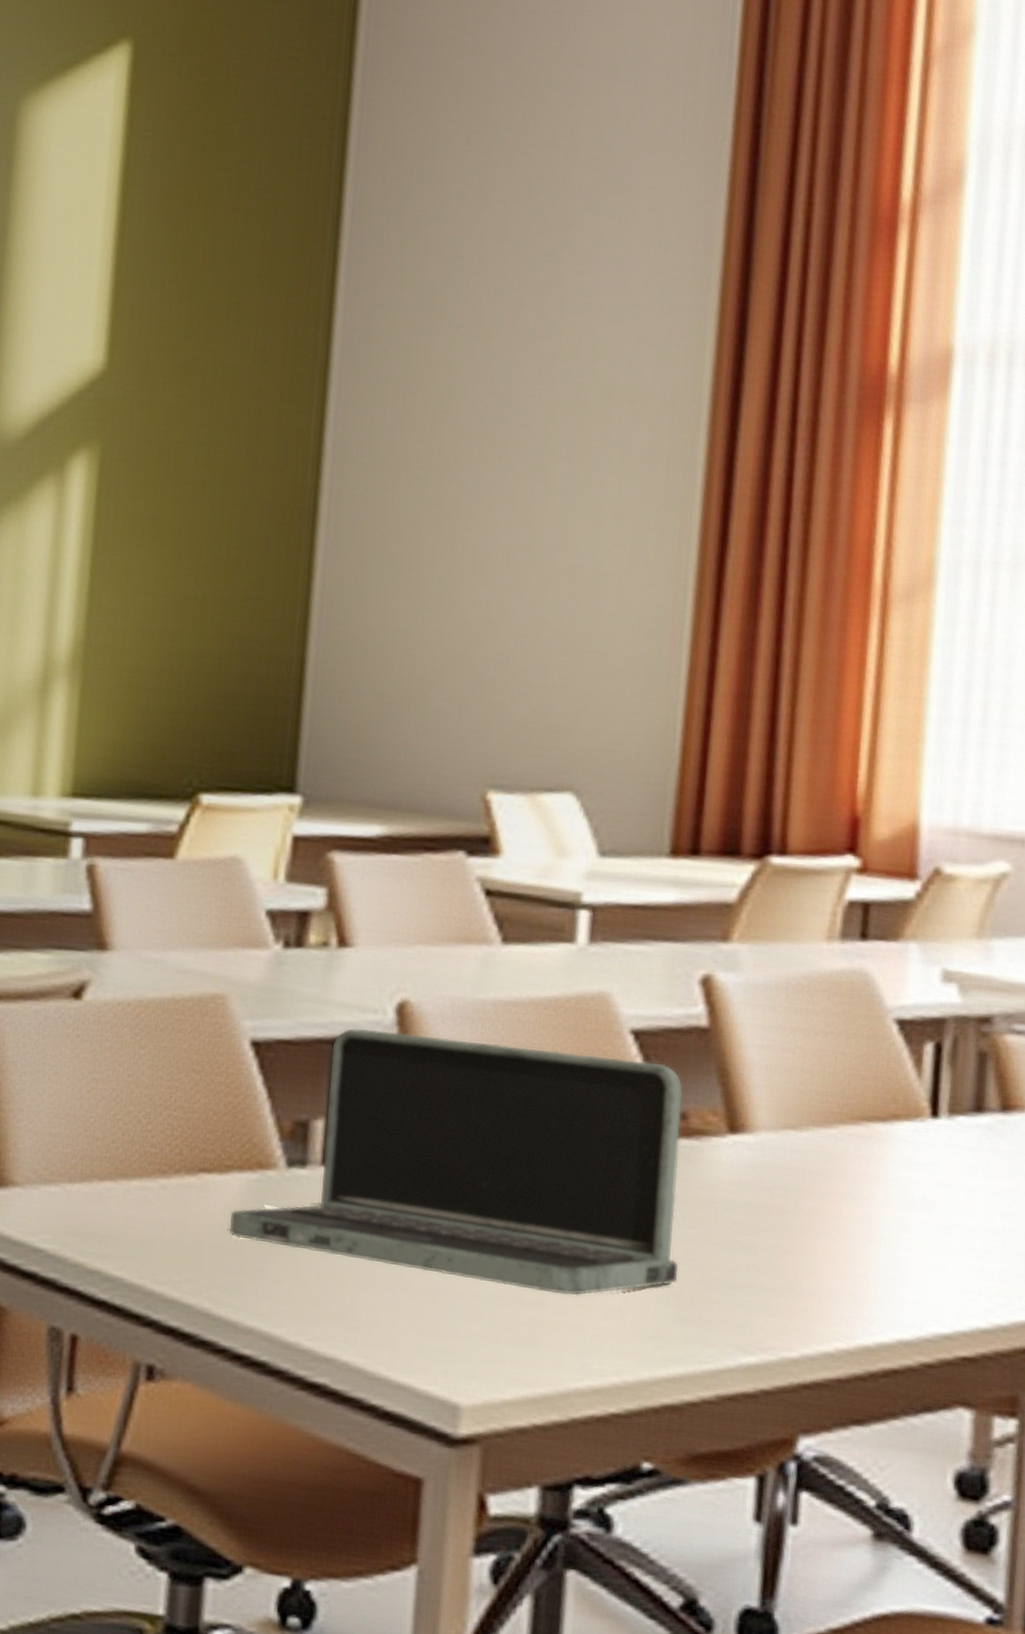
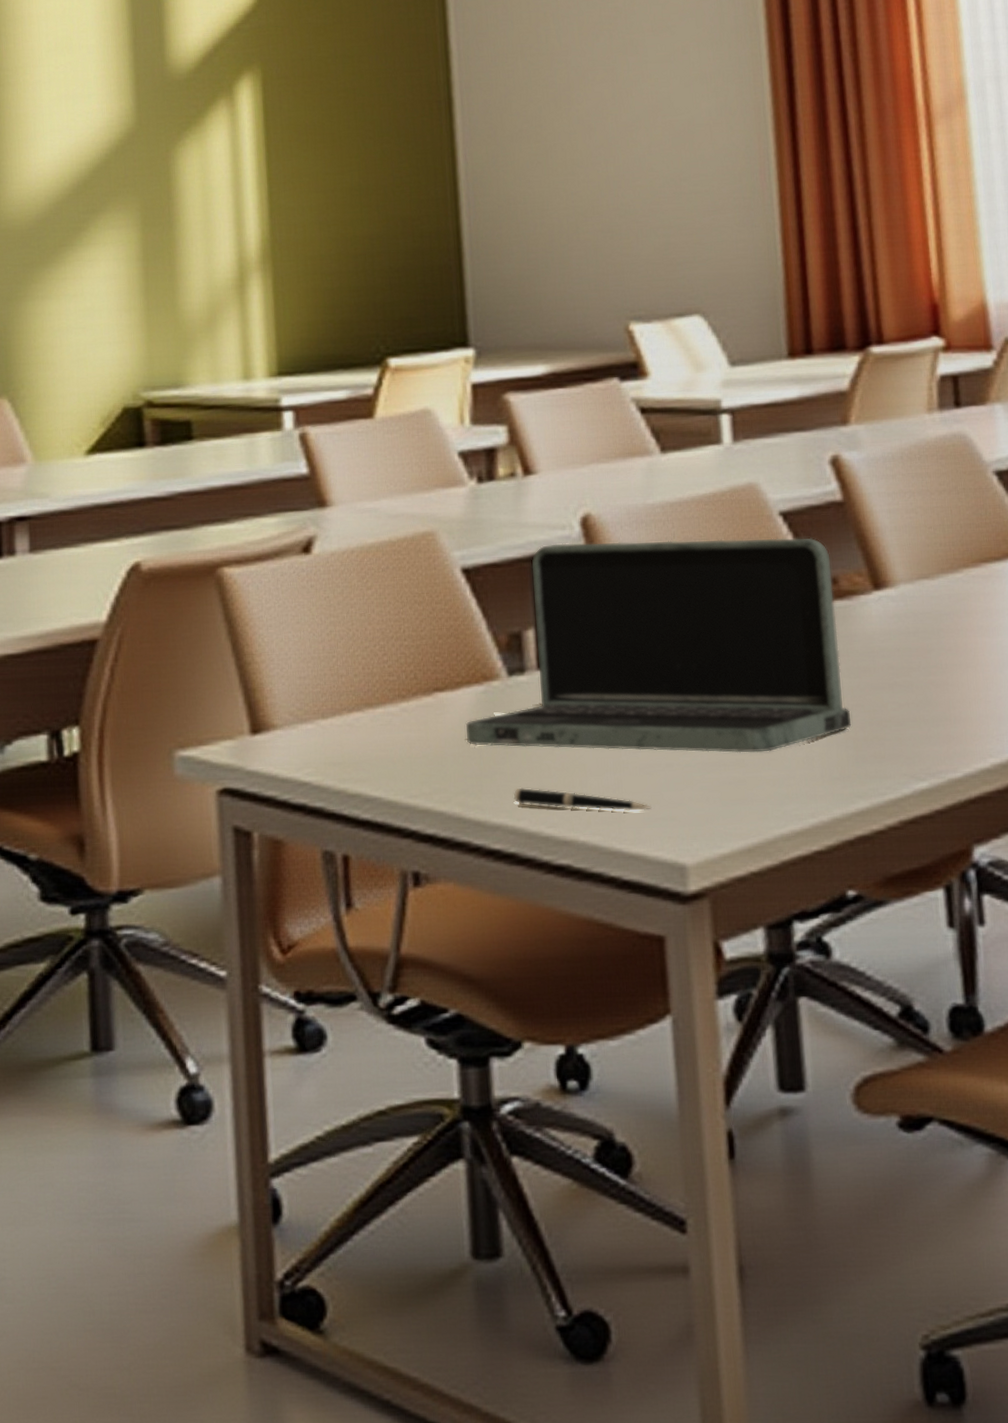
pen: none [273,1292,431,1339] -> present [513,787,653,811]

